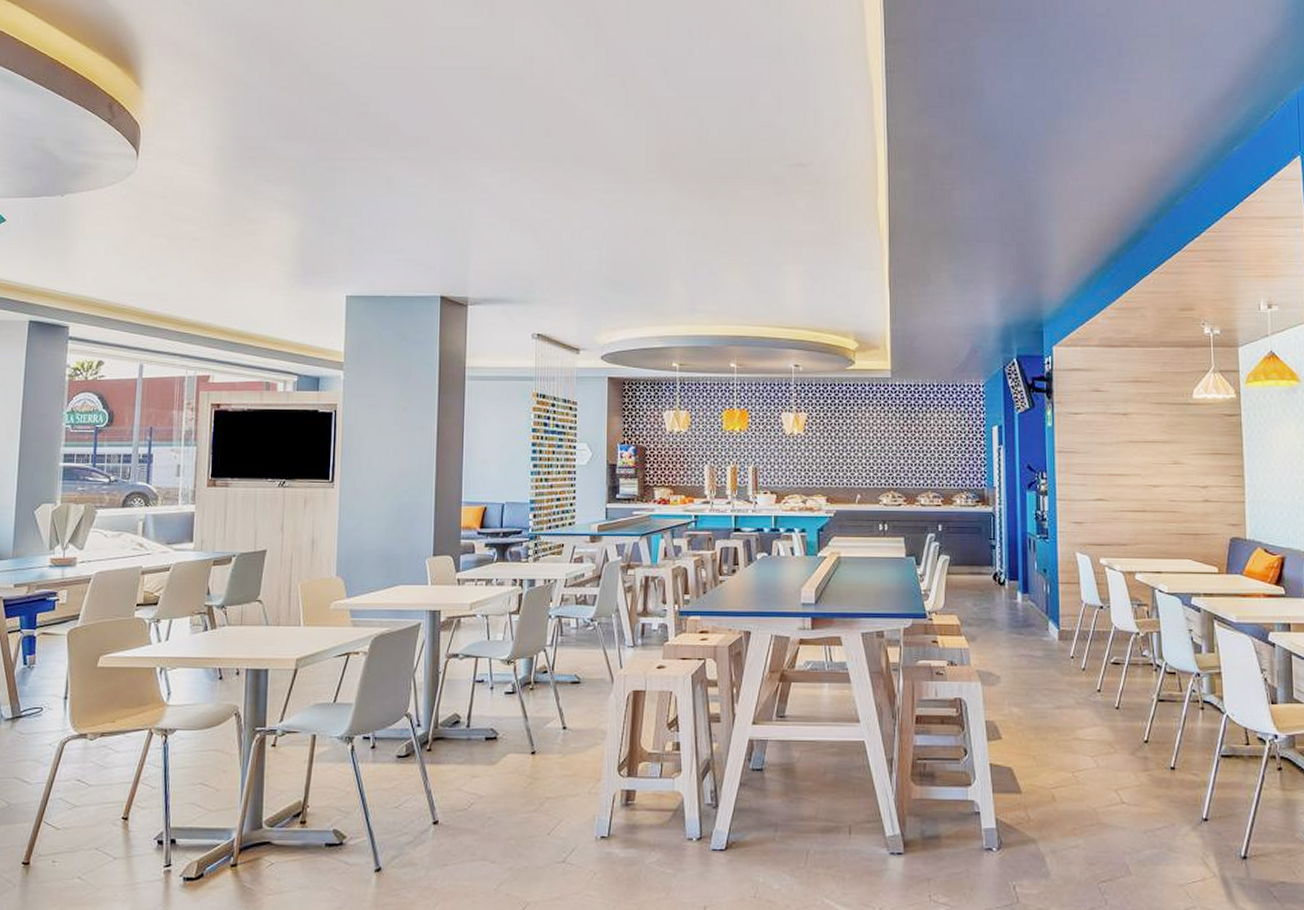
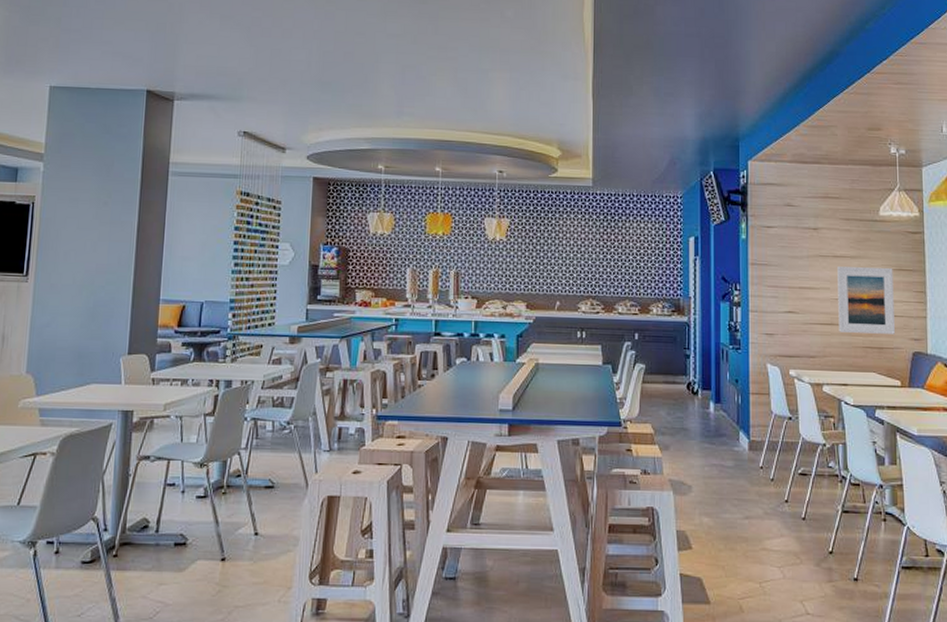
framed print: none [1149,451,1211,520] -> present [837,266,895,334]

